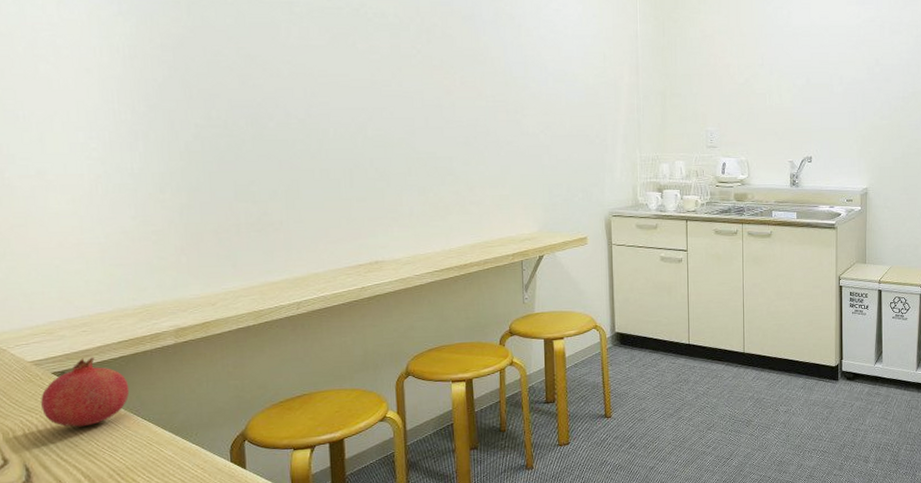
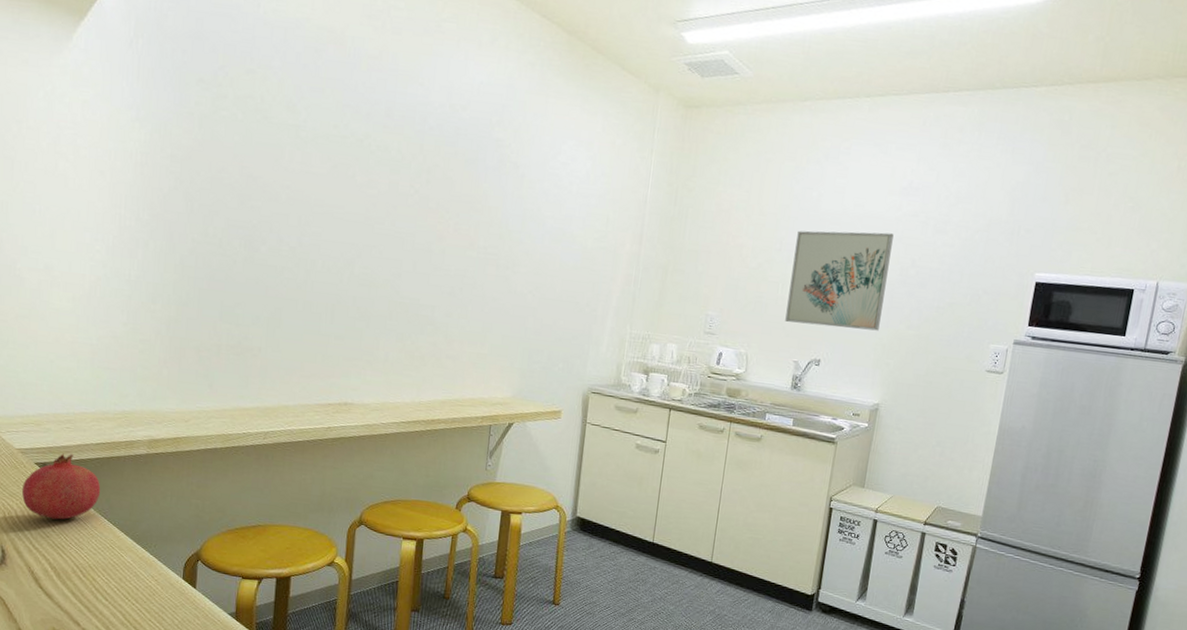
wall art: none [775,39,857,127] -> present [785,230,894,331]

